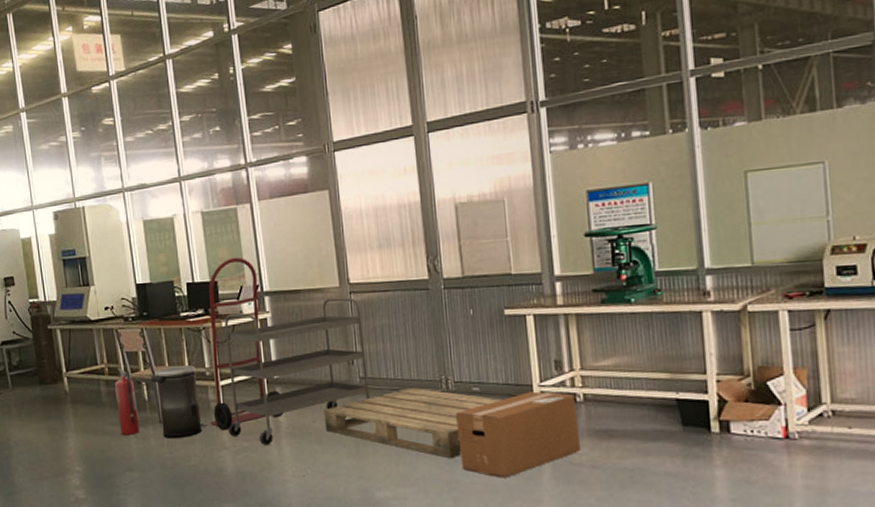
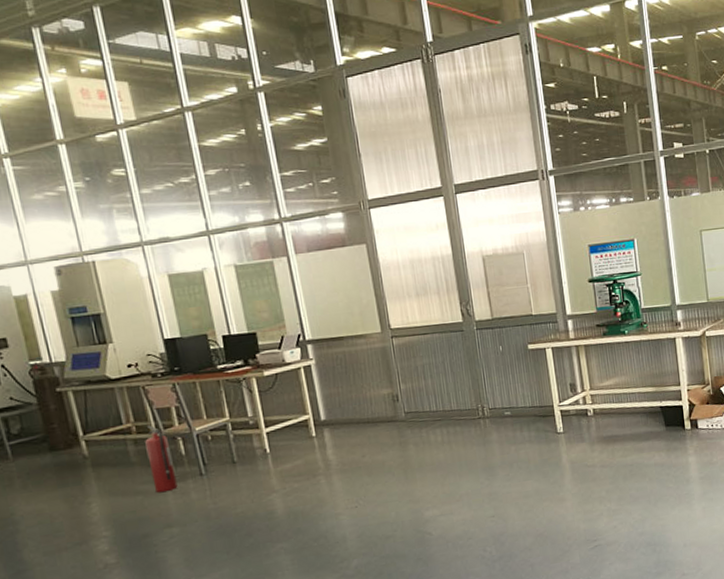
pedal bin: present [151,365,209,438] -> none [187,416,255,490]
hand truck: present [209,257,284,431] -> none [247,308,333,476]
utility cart: present [224,297,370,446] -> none [266,341,416,485]
wooden pallet: present [323,388,502,459] -> none [372,417,529,475]
box: present [456,391,580,478] -> none [492,410,593,485]

